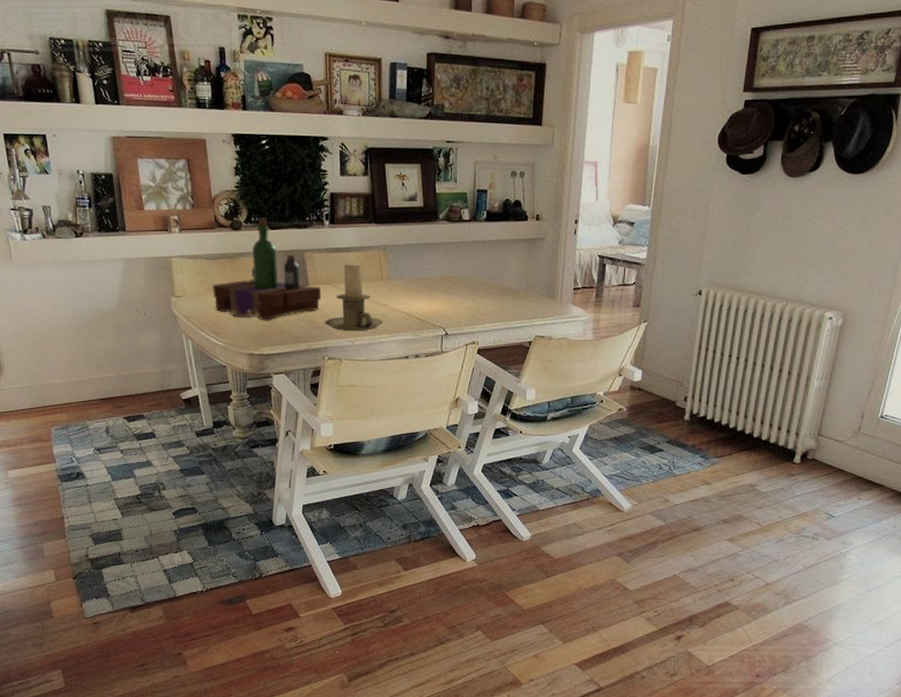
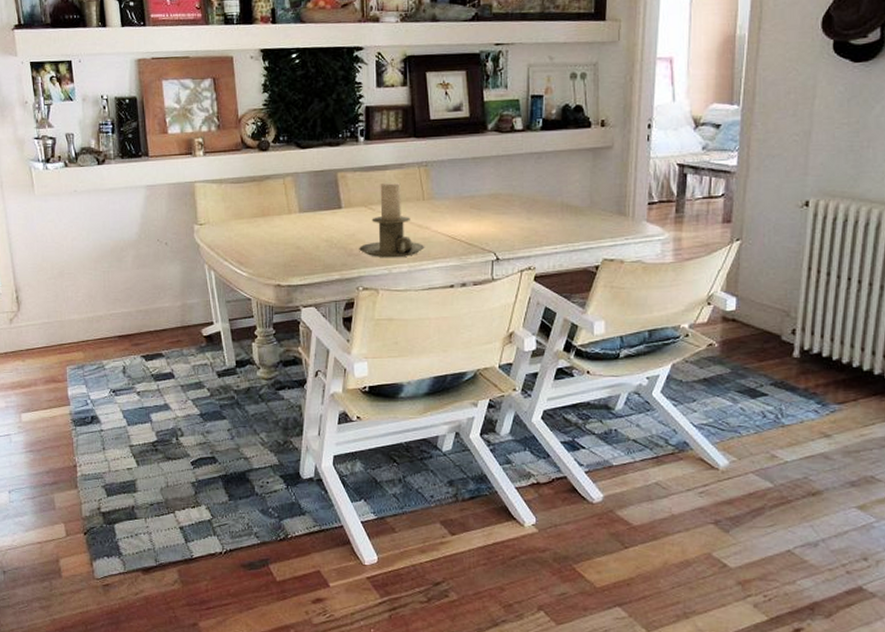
bottle: present [213,218,321,320] -> none [238,136,355,247]

